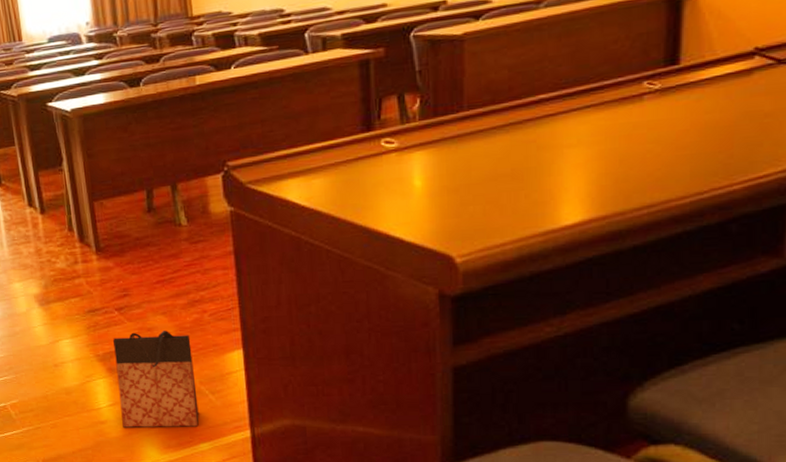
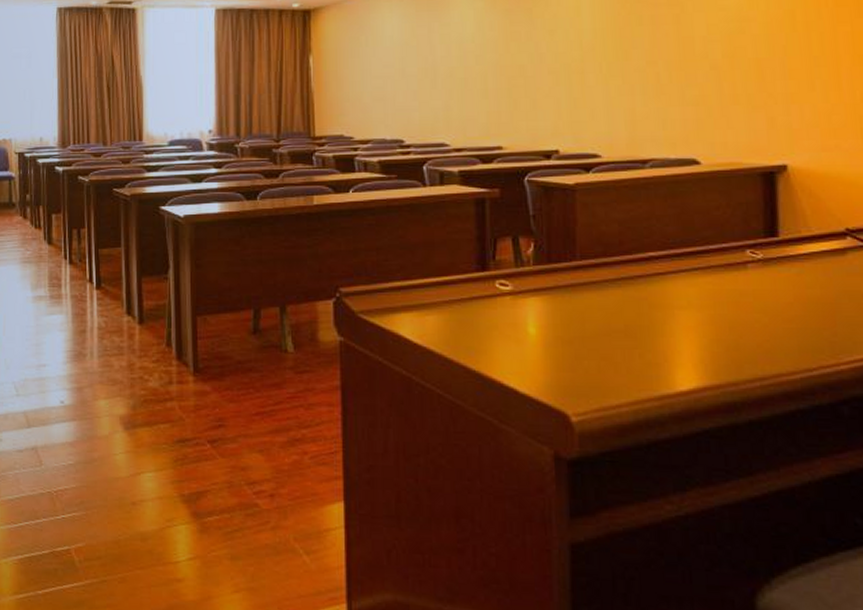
bag: present [112,331,199,428] -> none [200,470,290,595]

